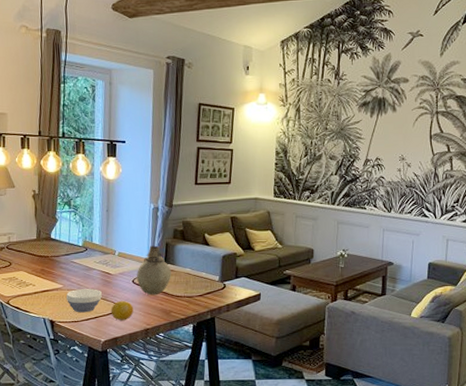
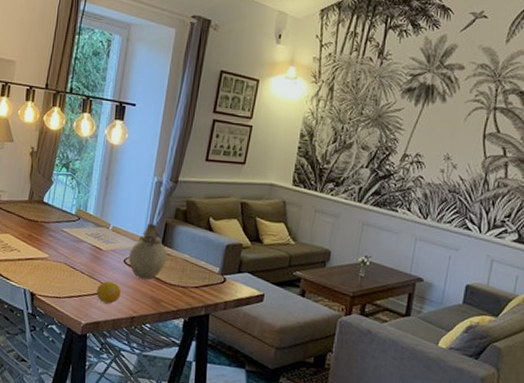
bowl: present [66,289,102,313] -> none [51,261,89,289]

